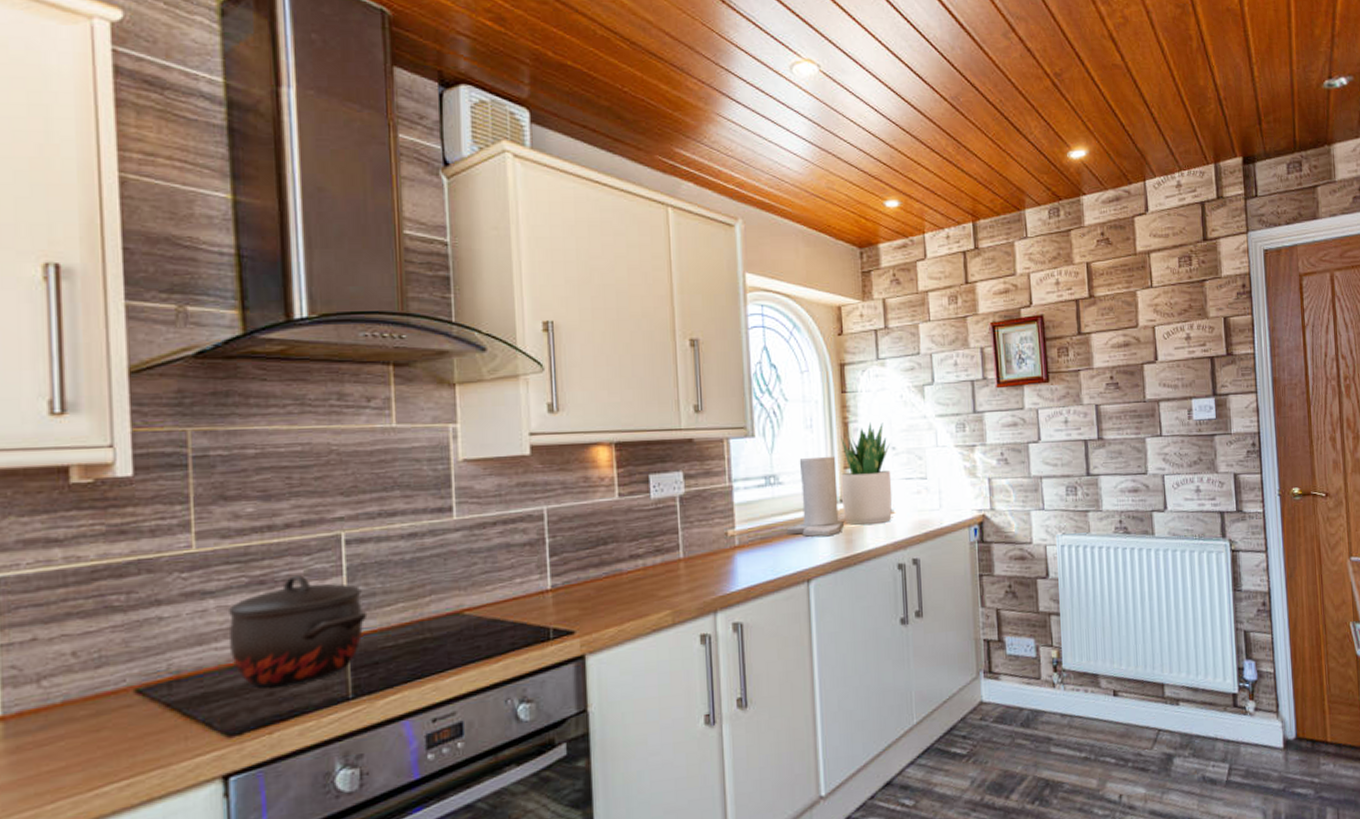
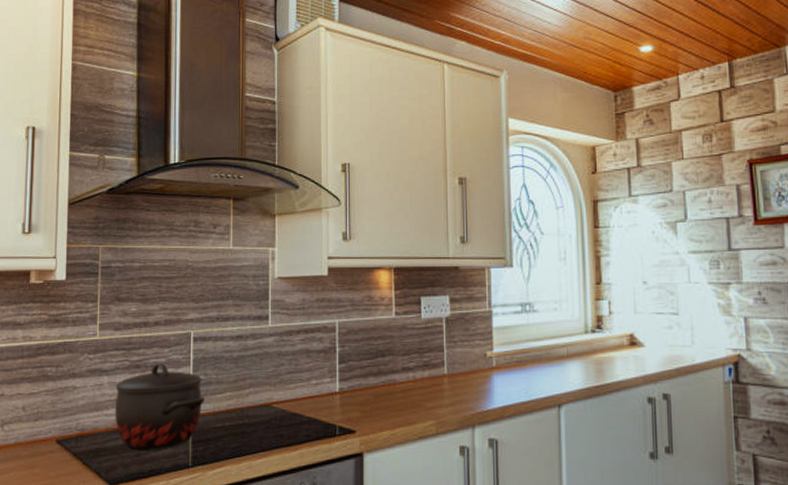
paper towel: present [786,456,845,537] -> none [539,287,595,365]
planter: present [840,421,893,526] -> none [591,256,643,357]

